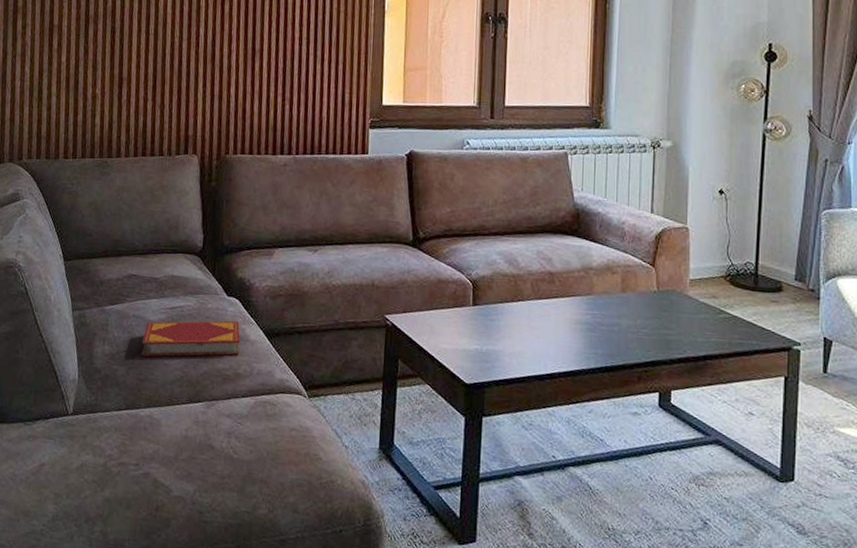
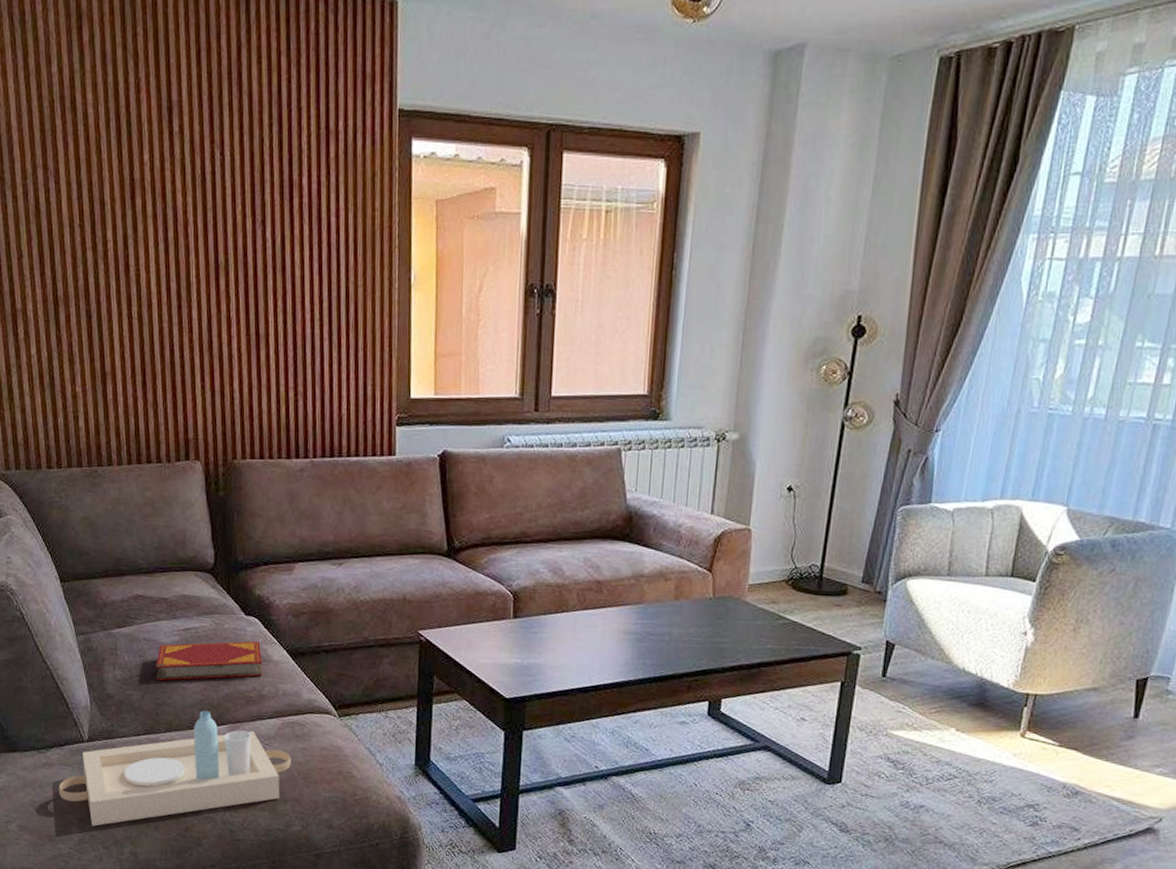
serving tray: none [39,388,262,503] -> present [58,711,291,826]

